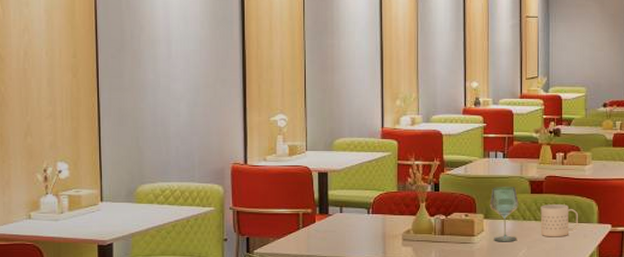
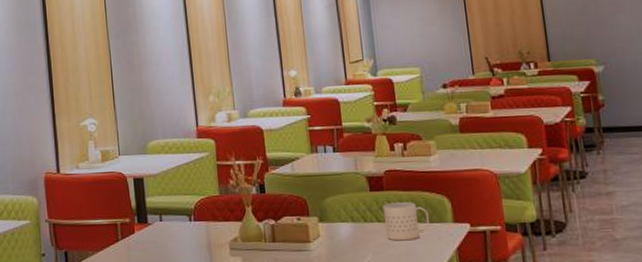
wine glass: present [489,187,519,242] -> none [323,184,359,249]

